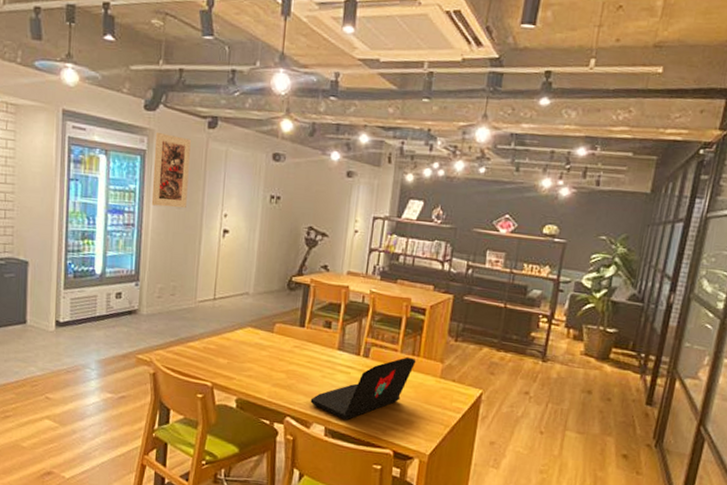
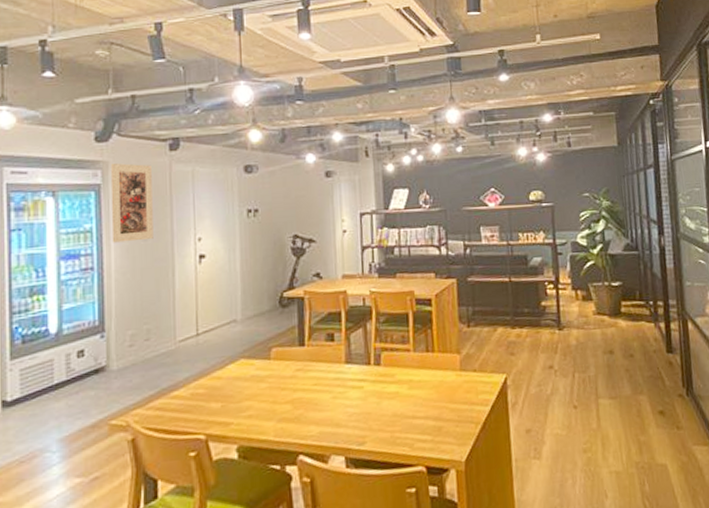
laptop: present [310,357,416,420] -> none [324,354,432,443]

